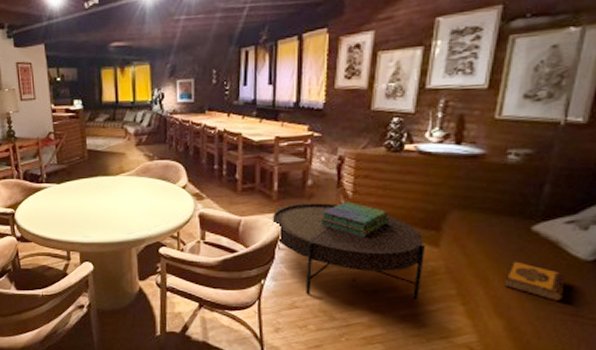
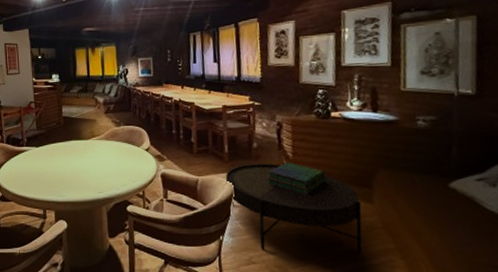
hardback book: present [504,261,566,301] -> none [434,216,488,254]

